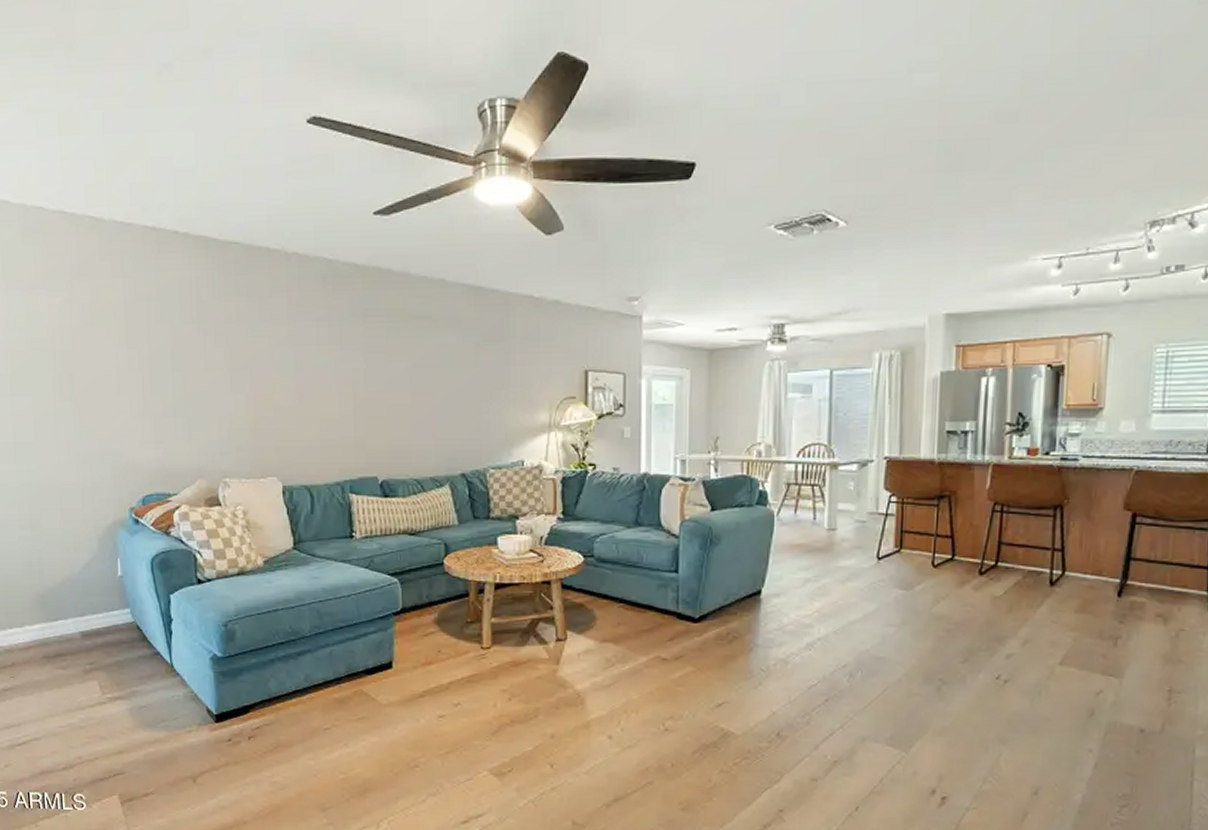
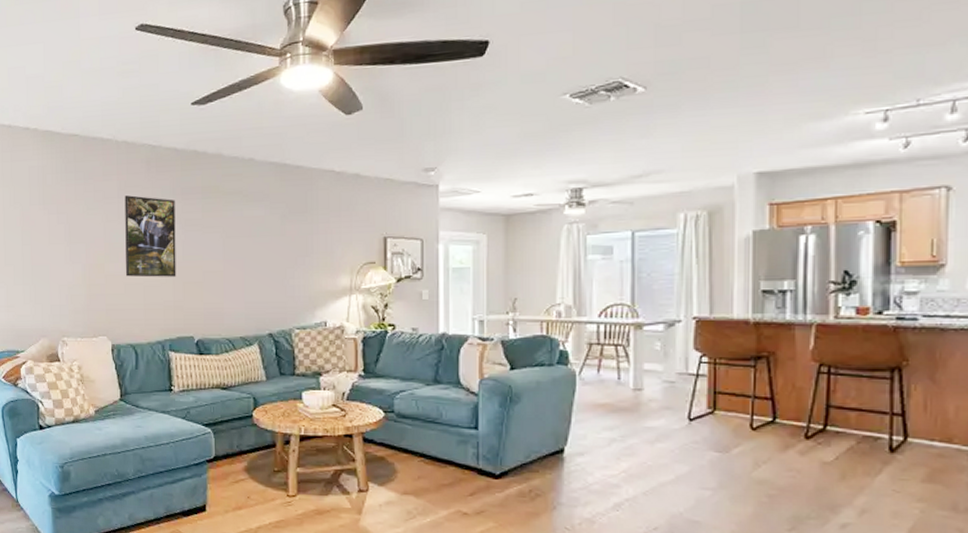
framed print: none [296,316,357,410] -> present [125,195,176,277]

